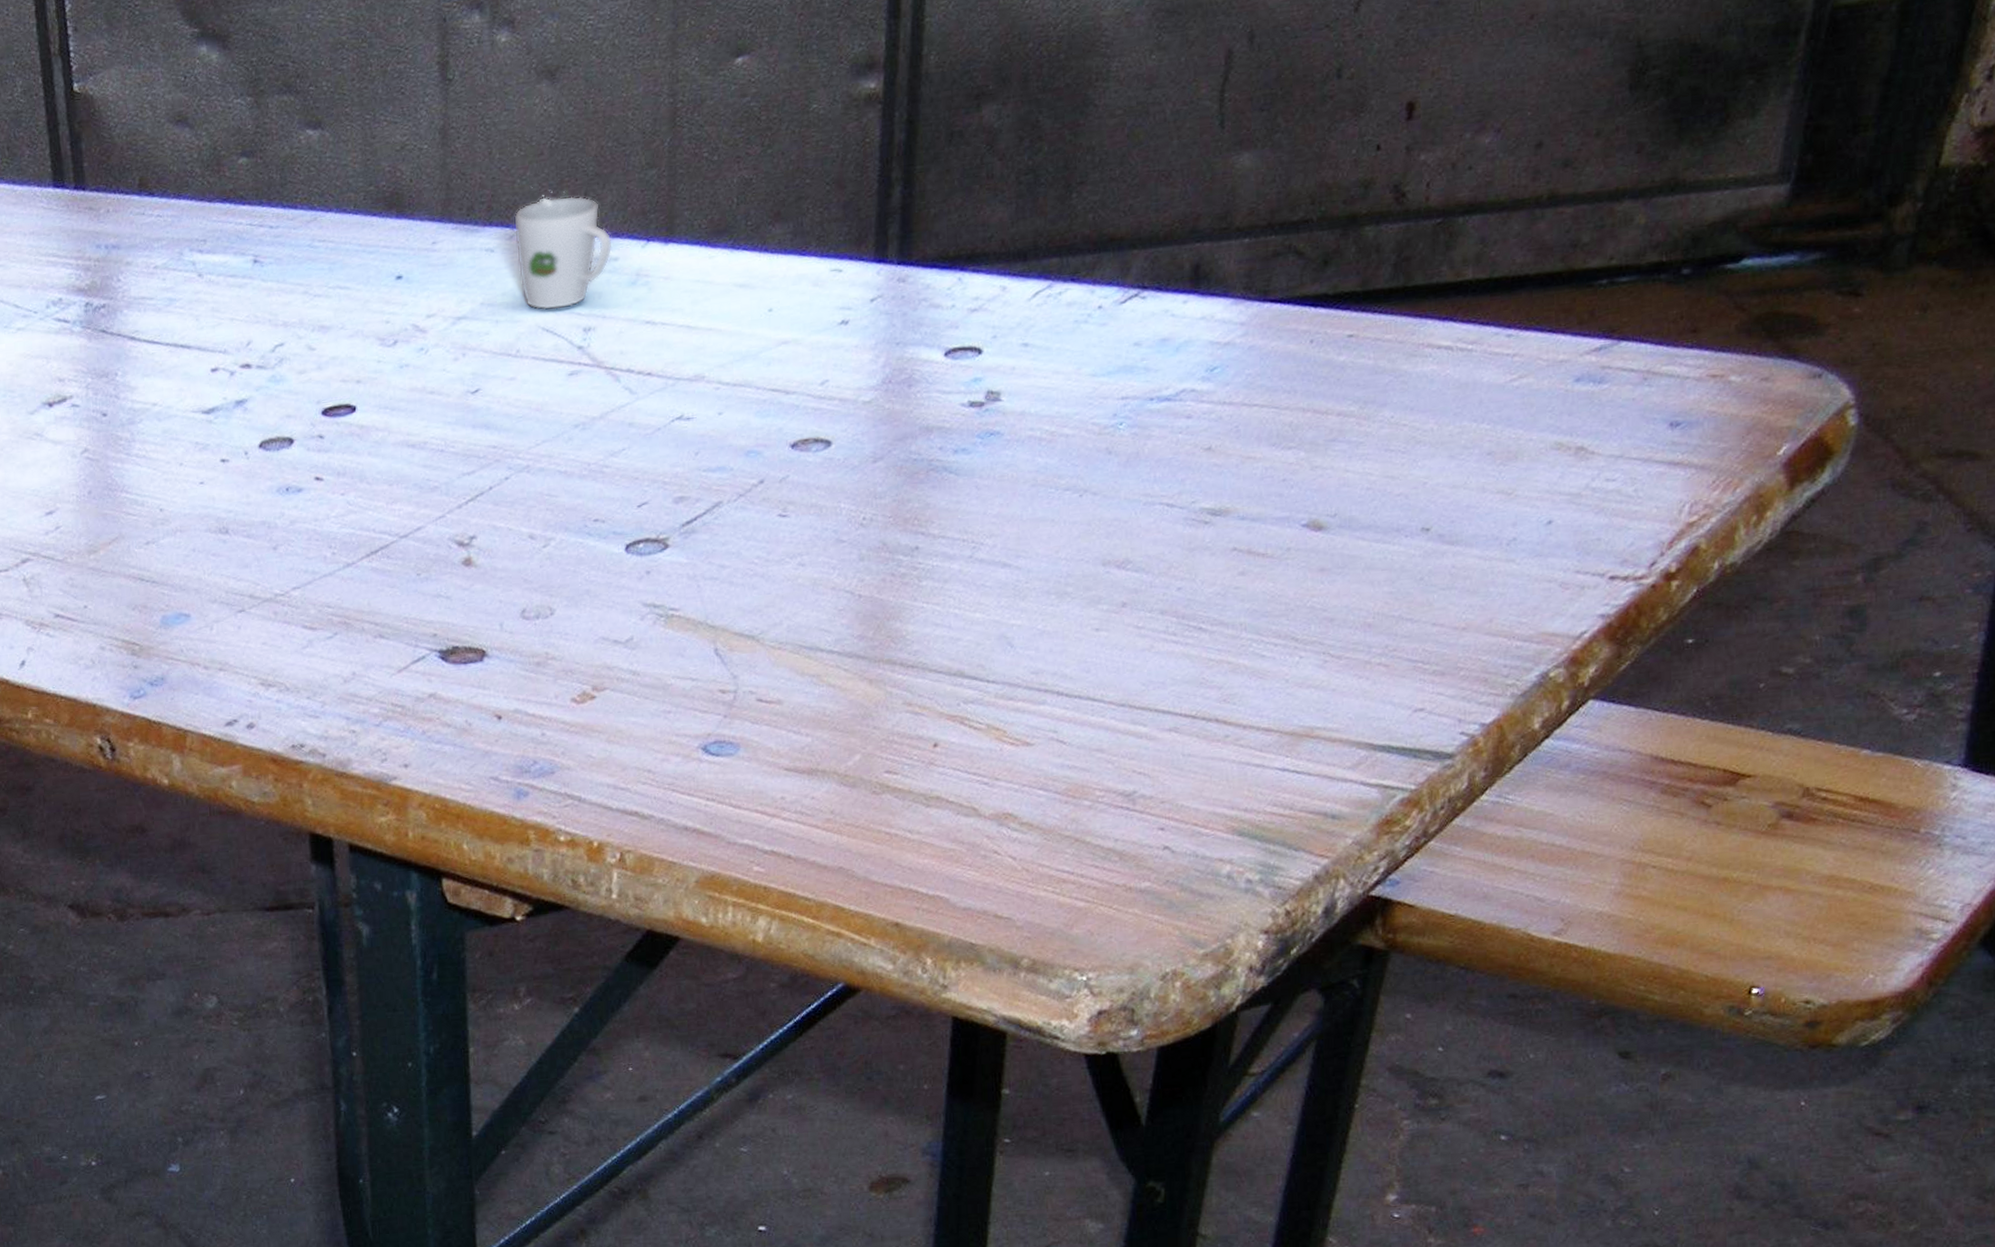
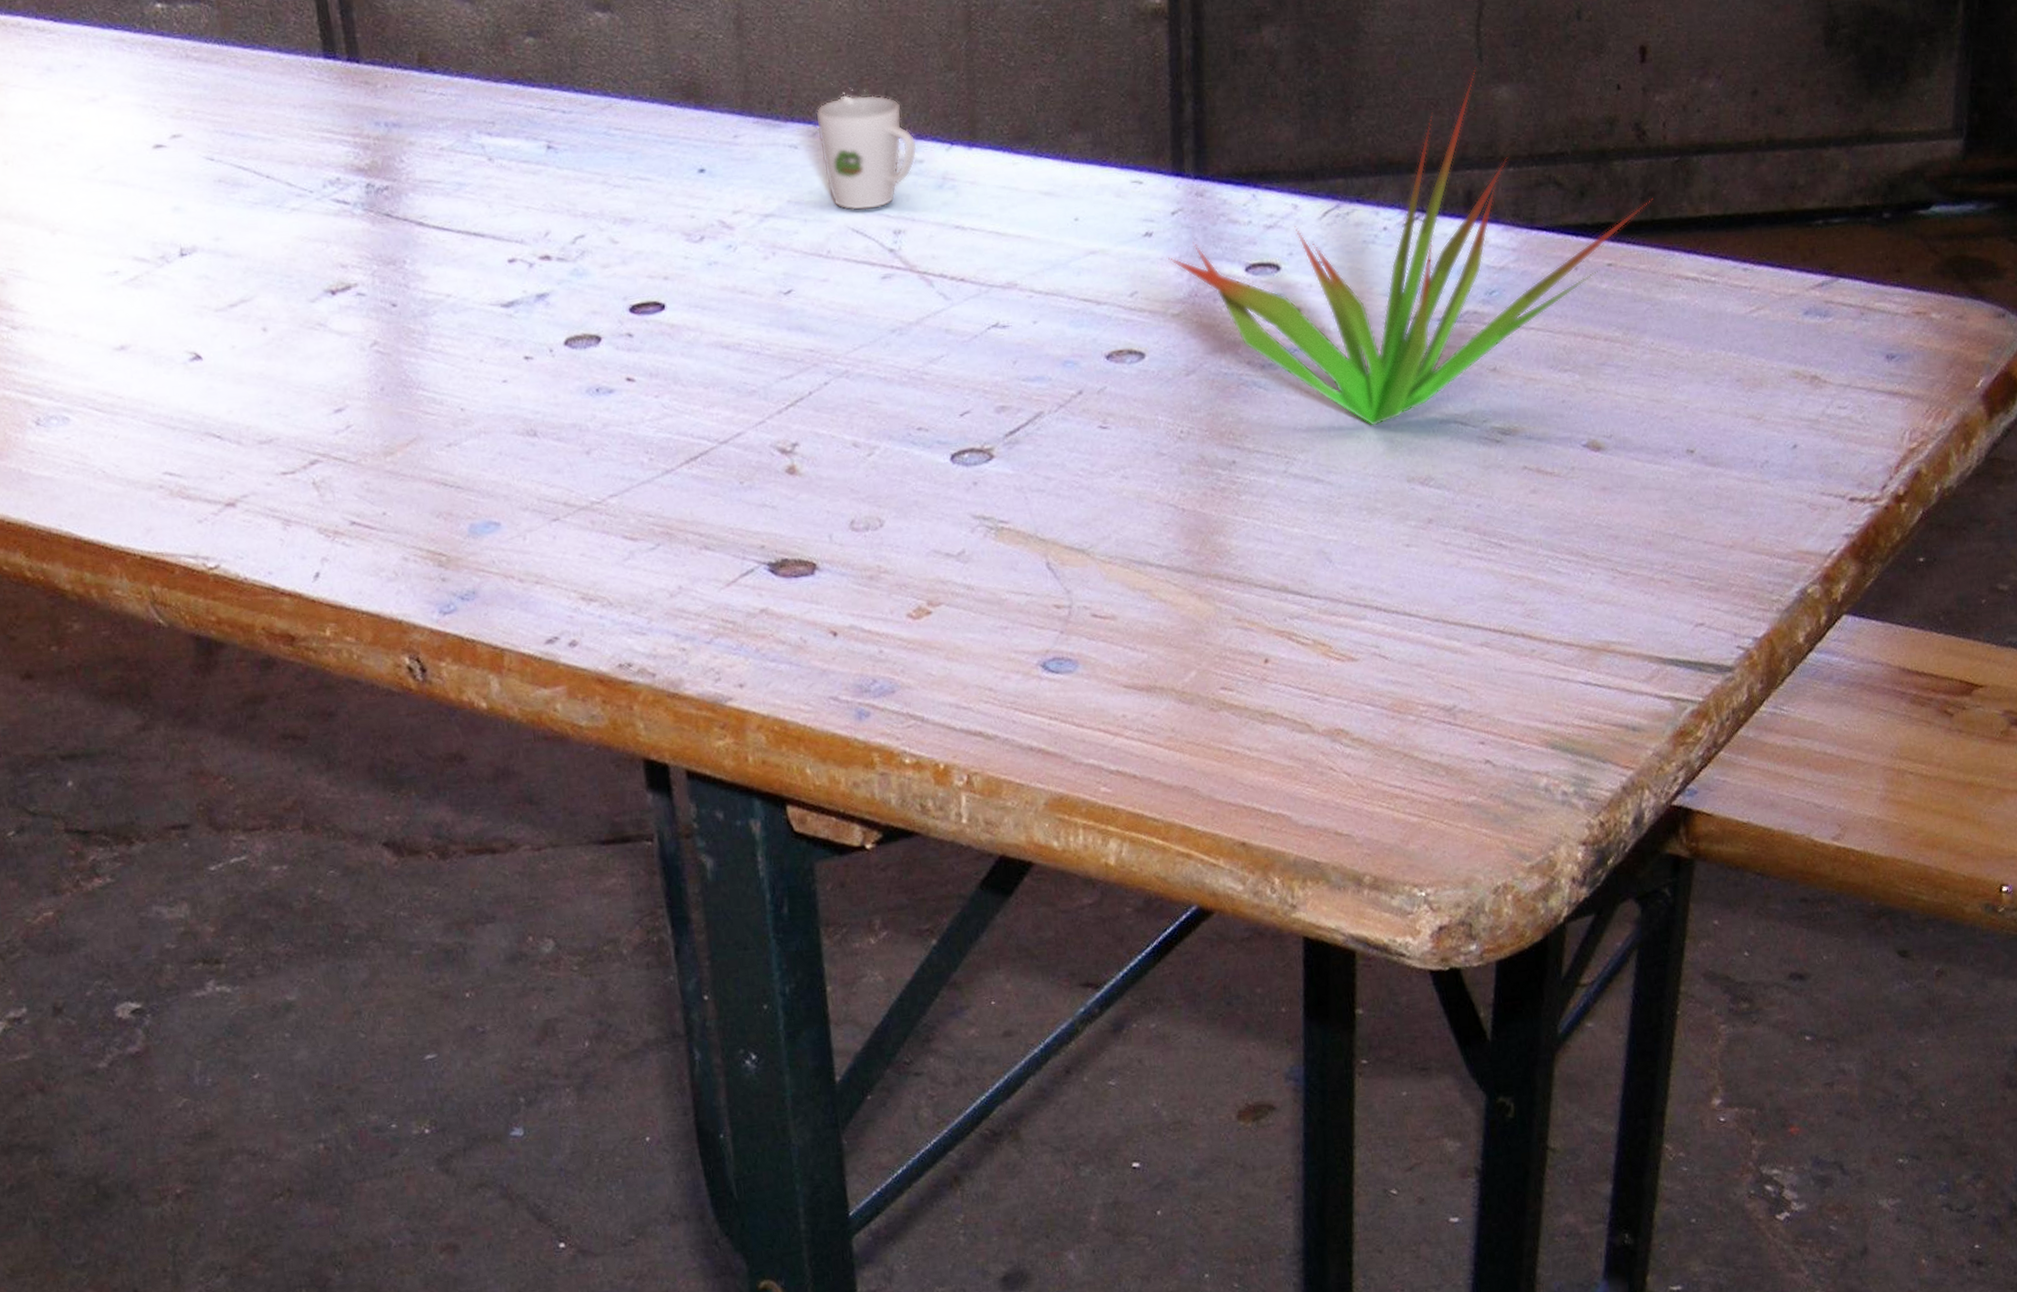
succulent plant: none [864,134,1408,509] -> present [1168,67,1653,426]

